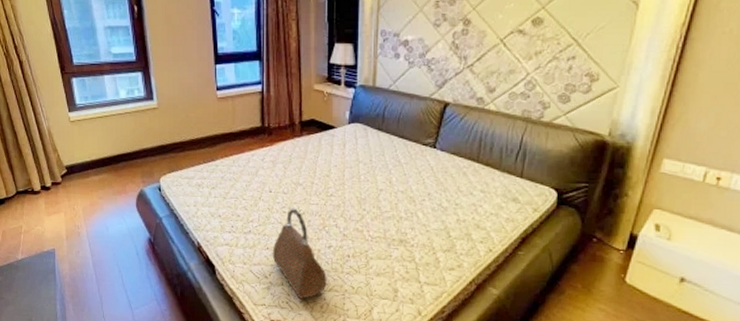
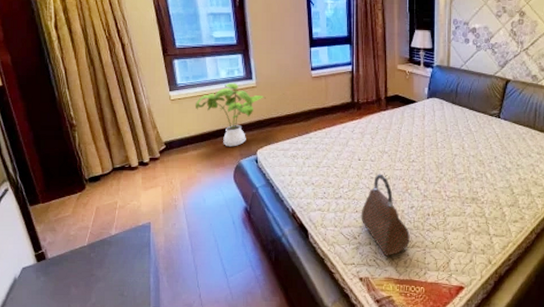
house plant: none [94,103,168,173] -> present [195,83,266,147]

